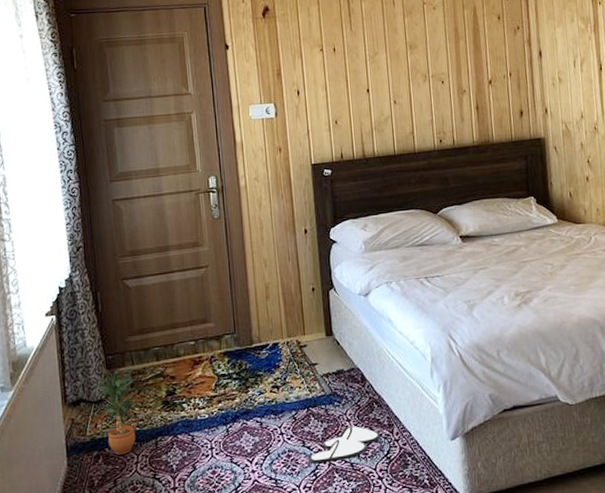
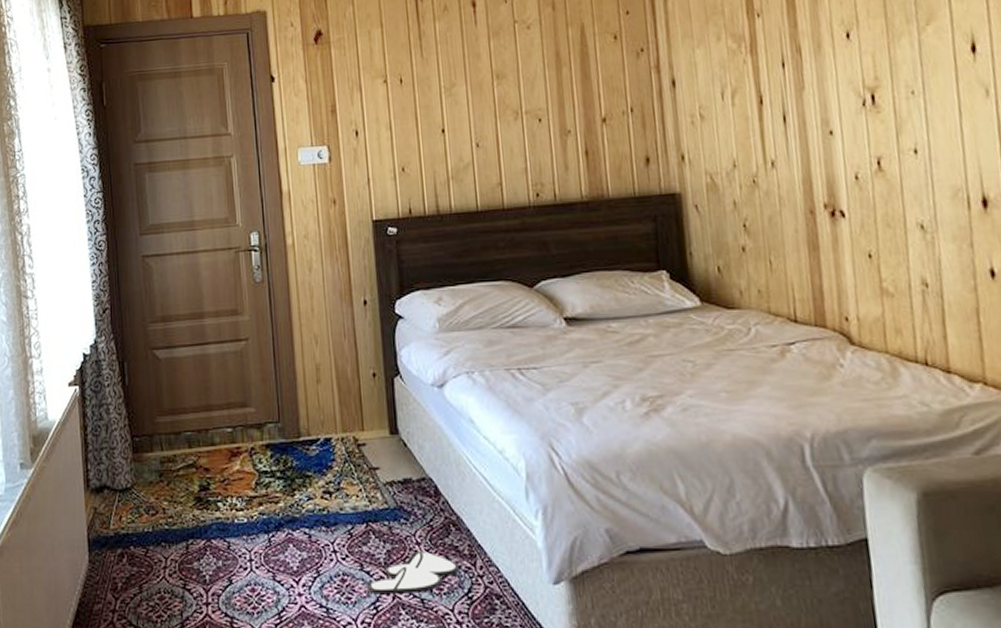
potted plant: present [93,370,139,455] -> none [118,454,168,556]

